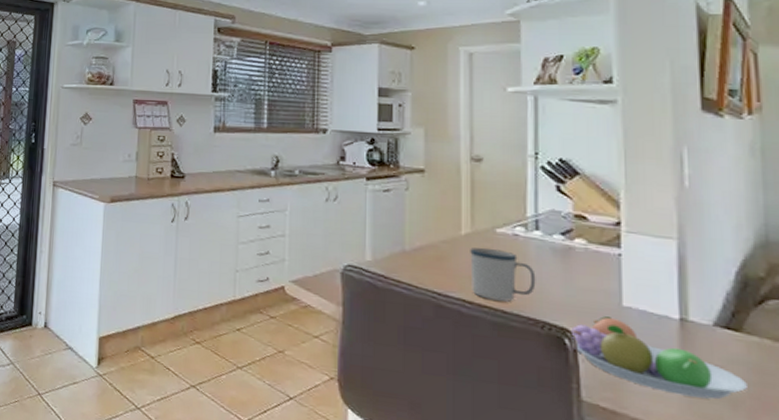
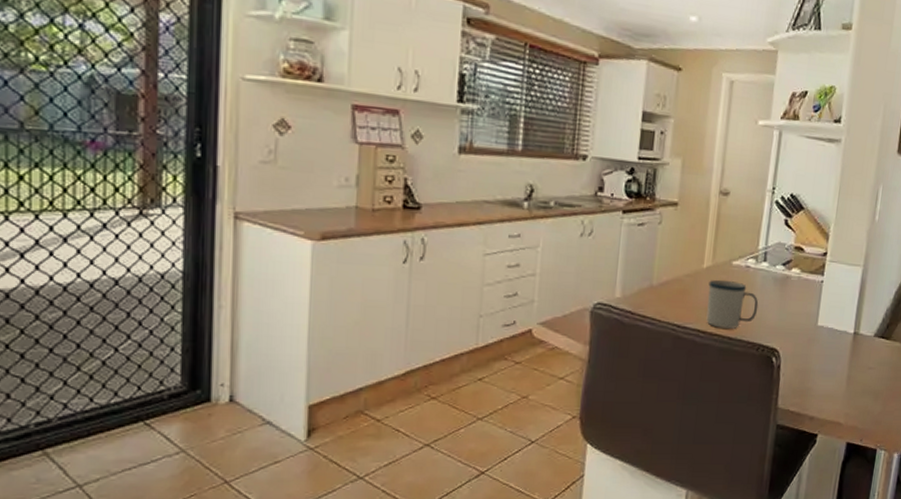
fruit bowl: present [572,316,747,400] -> none [778,335,887,394]

